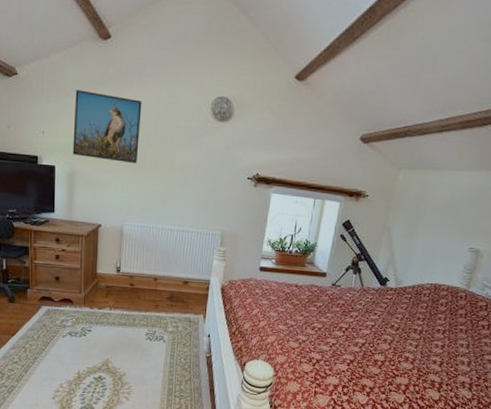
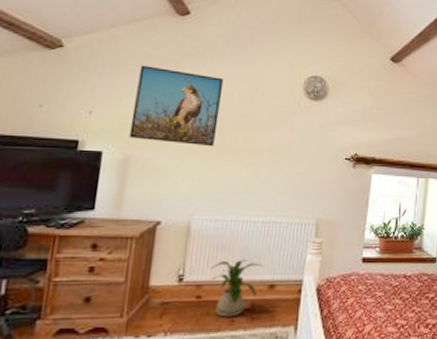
house plant: none [140,259,179,303] -> present [211,260,263,318]

